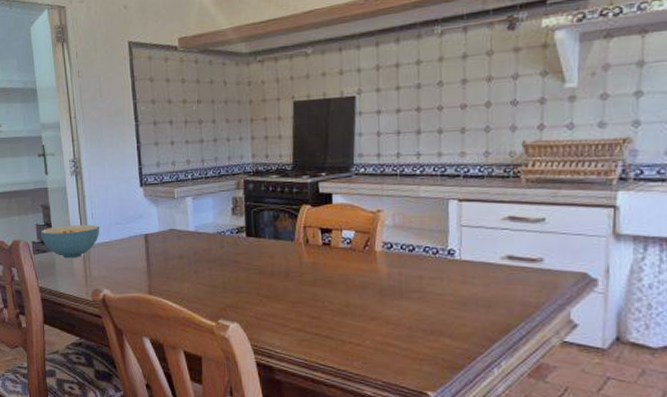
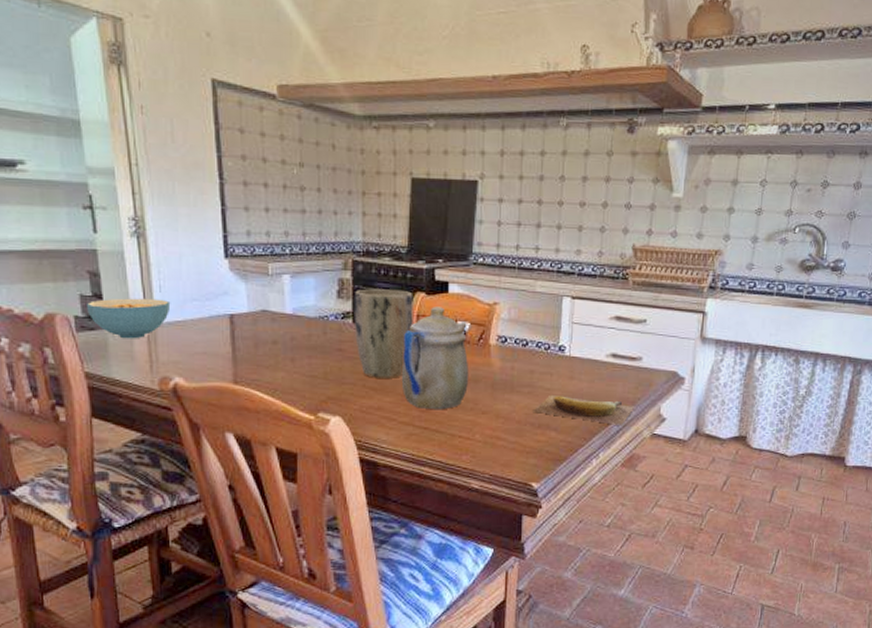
plant pot: none [246,204,300,287] -> present [353,289,413,378]
teapot: none [291,217,357,317] -> present [401,306,469,410]
banana: none [424,299,538,332] -> present [533,394,634,425]

